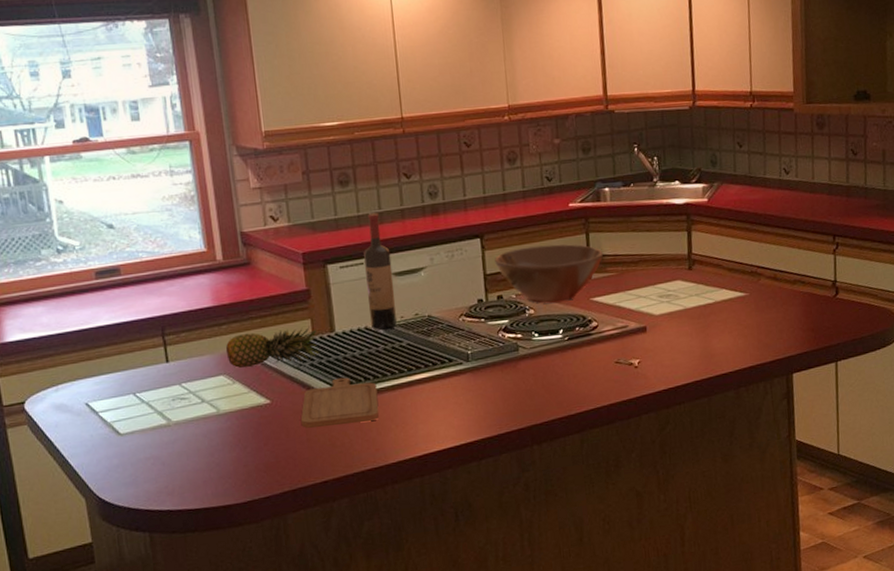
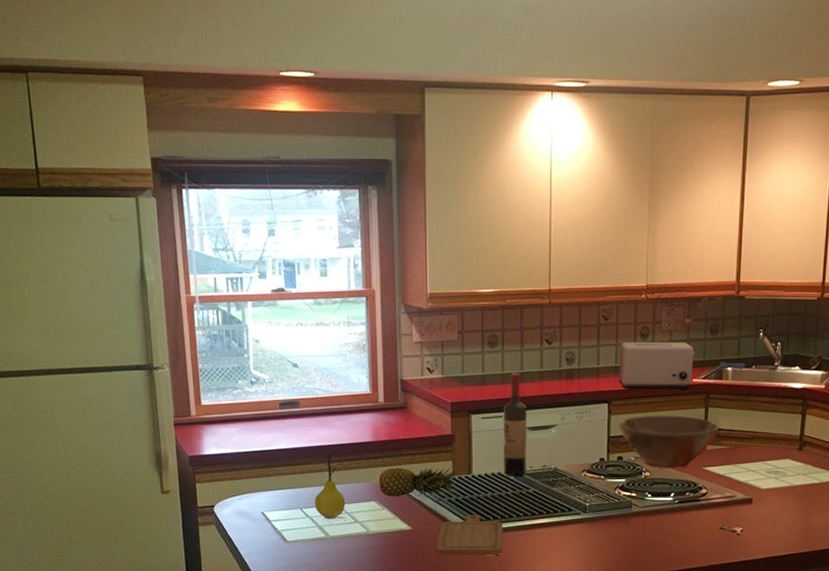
fruit: none [150,341,189,403] -> present [315,468,346,519]
toaster: none [486,164,569,221] -> present [618,341,696,390]

